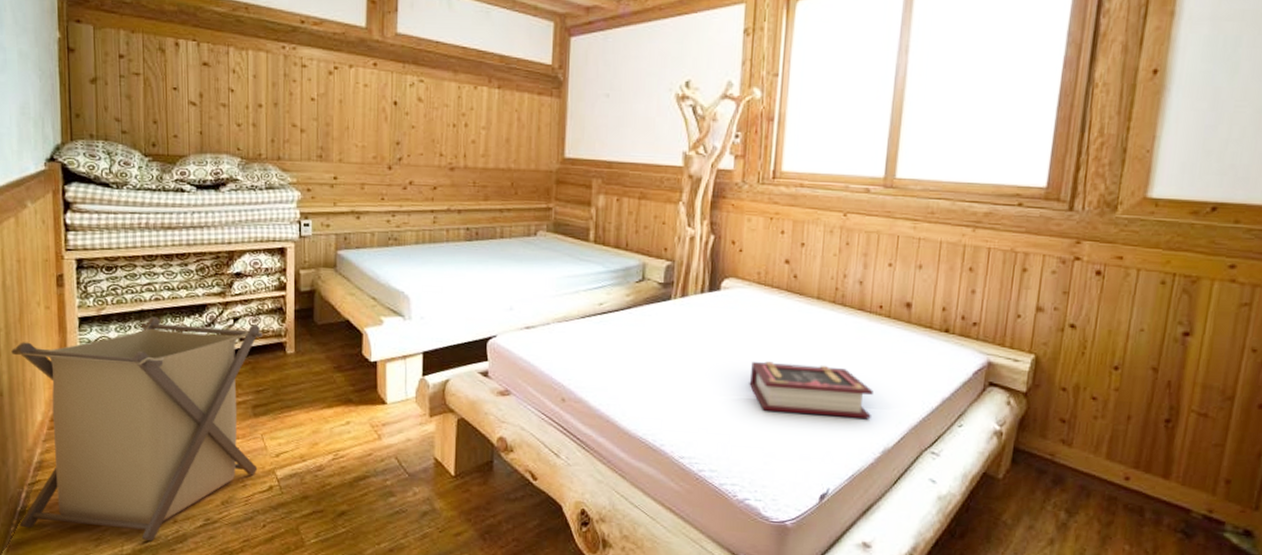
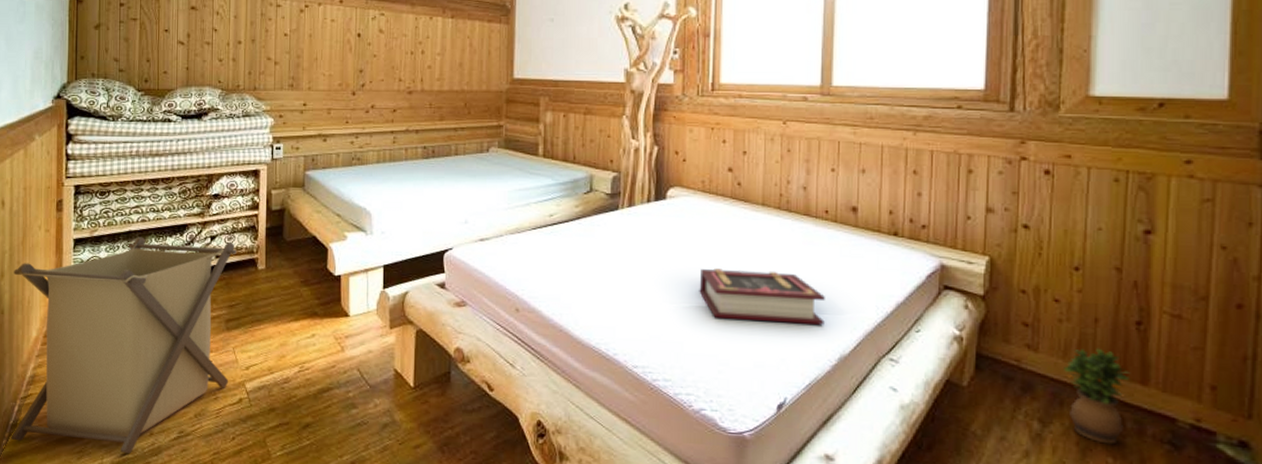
potted plant: none [1092,443,1154,533] -> present [1062,348,1129,445]

